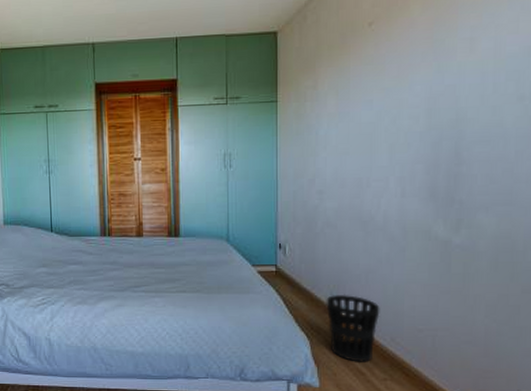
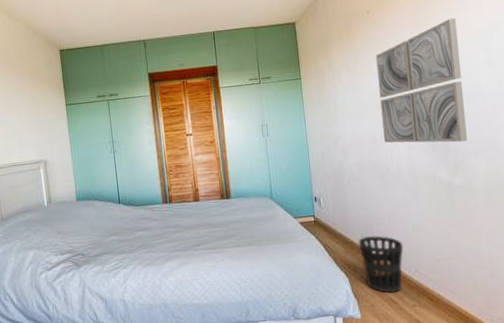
wall art: none [372,36,484,192] -> present [375,17,467,143]

